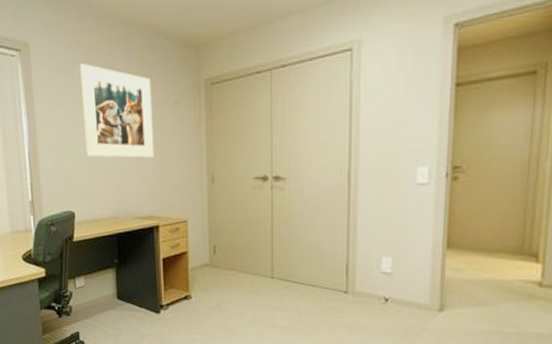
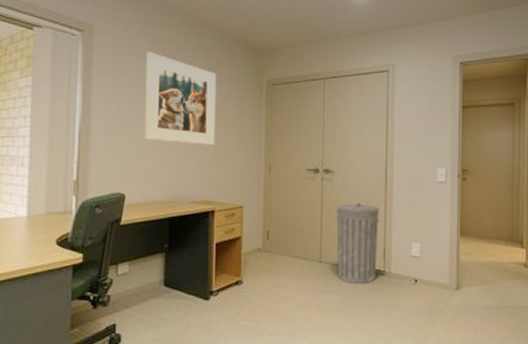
trash can: none [288,212,342,301] -> present [335,202,380,283]

